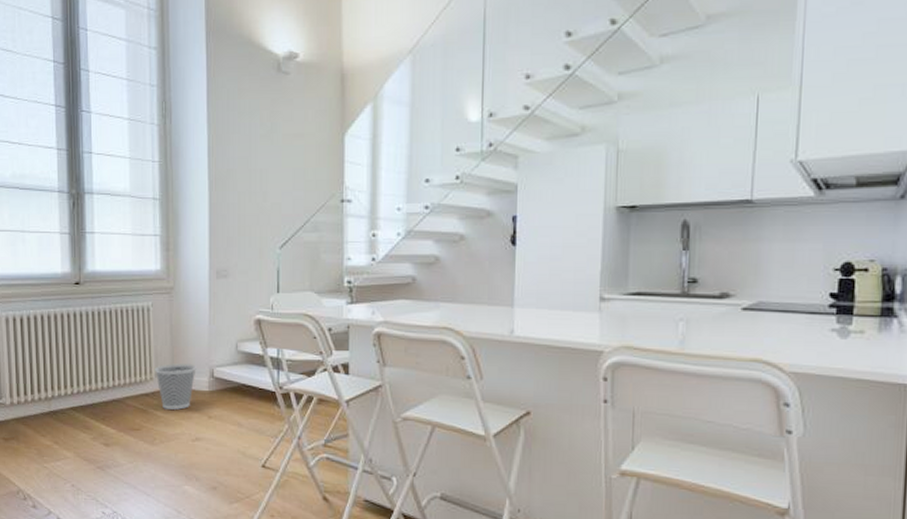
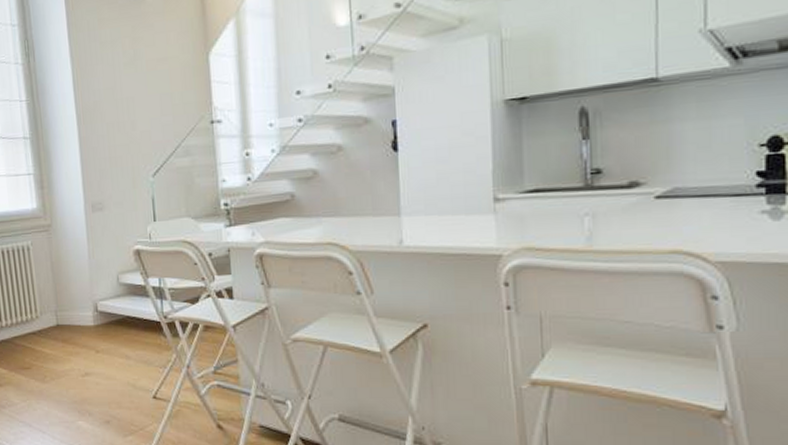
wastebasket: present [155,364,196,410] -> none [39,300,80,346]

